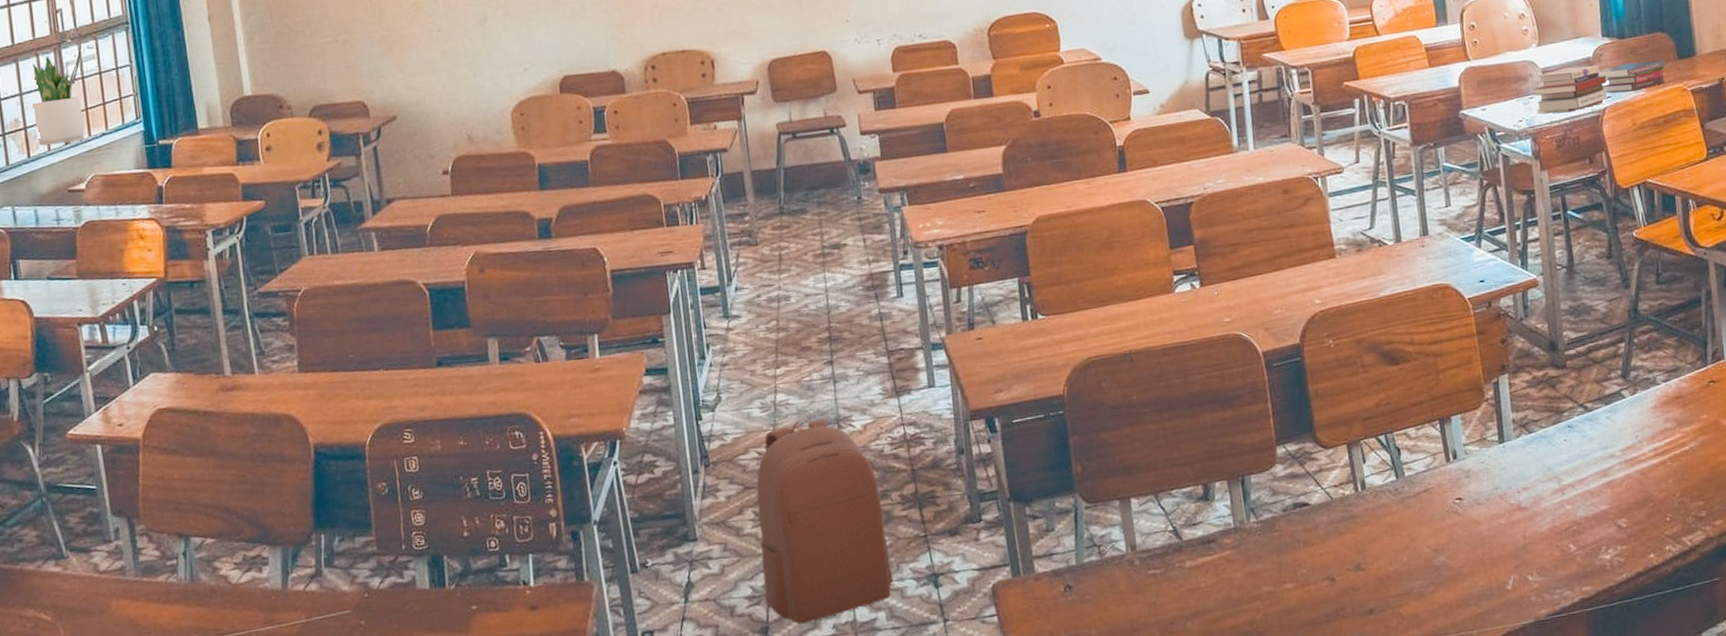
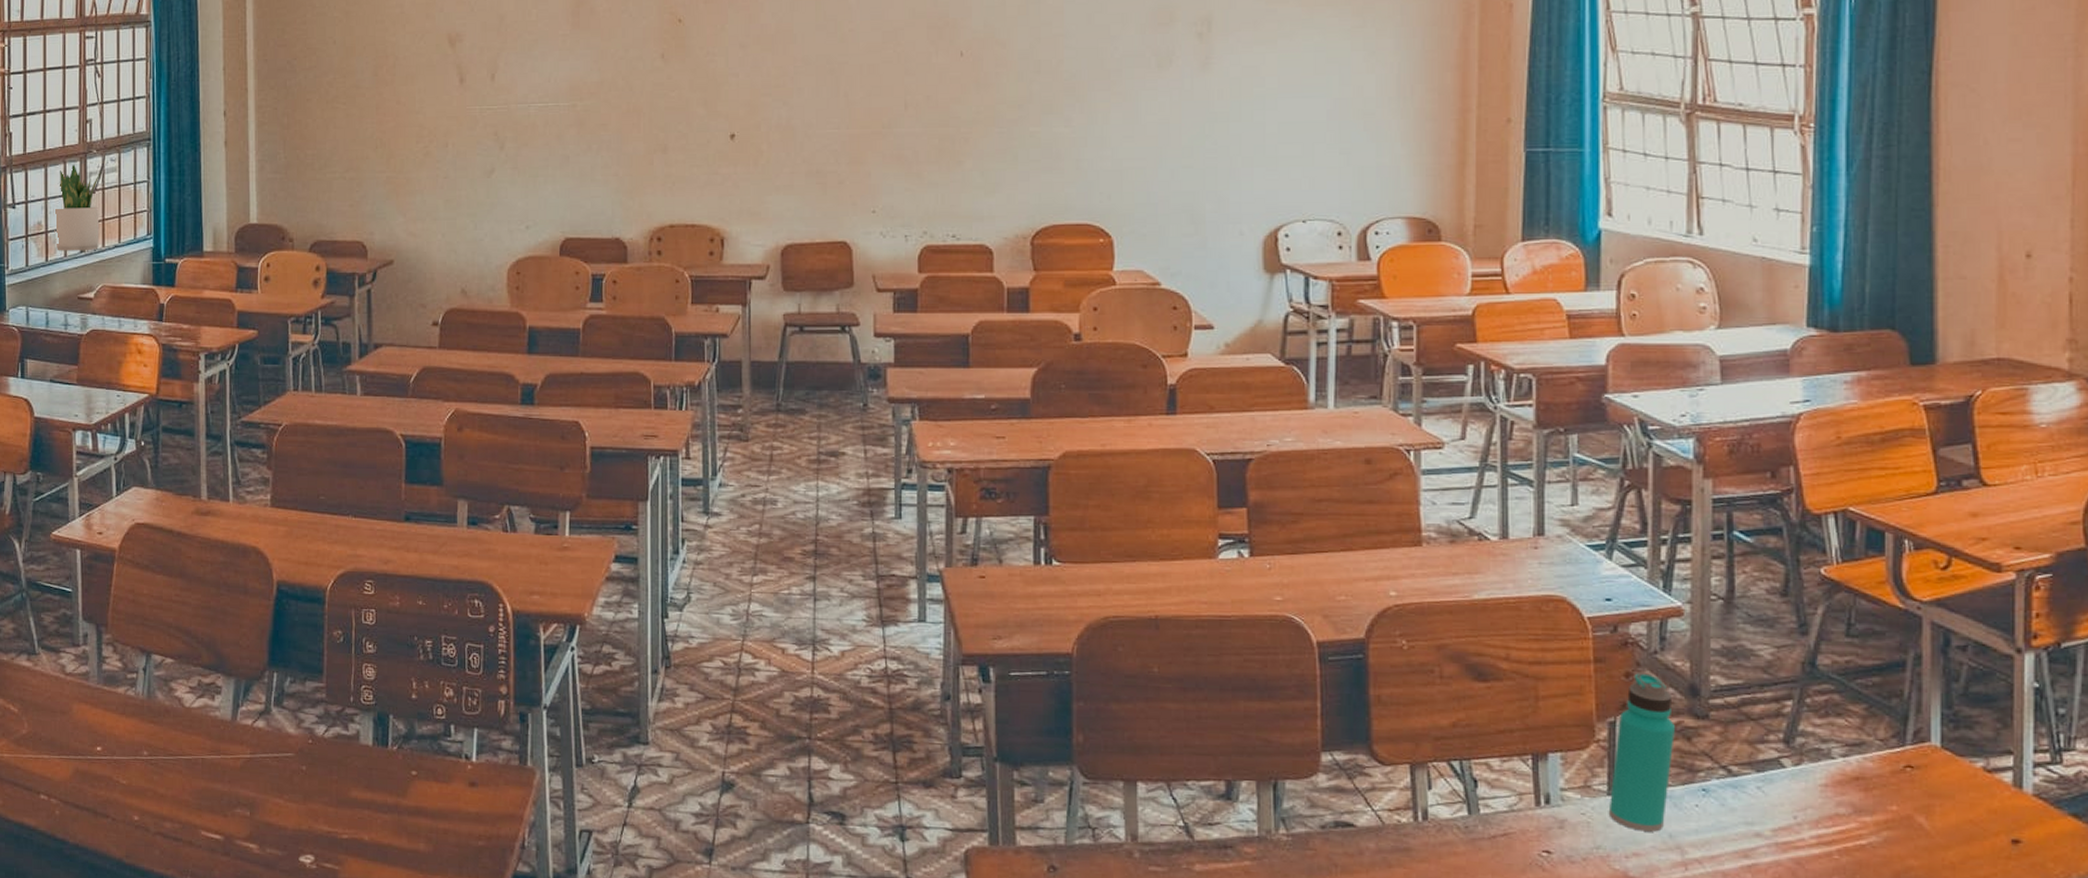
backpack: present [756,418,894,624] -> none [713,634,855,853]
water bottle: none [1500,337,1544,469] -> present [1608,673,1675,832]
books: present [1533,64,1608,114] -> none [1705,359,1808,413]
books: present [1597,59,1666,93] -> none [1795,363,1891,397]

